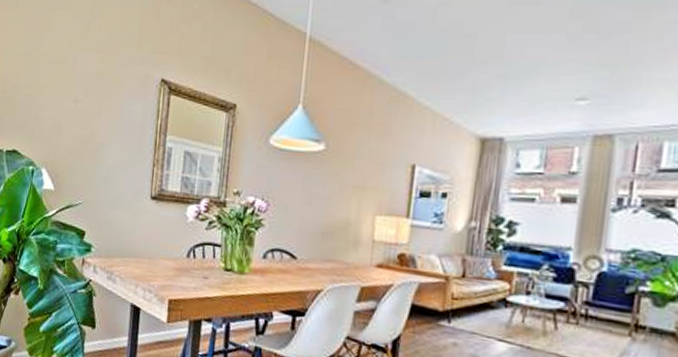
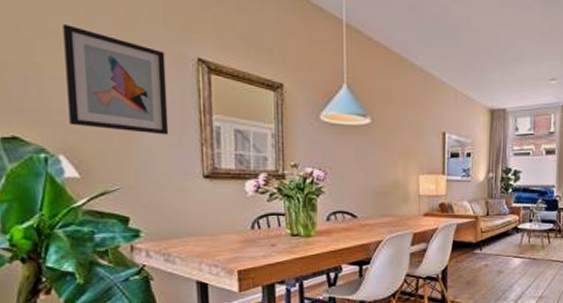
wall art: none [54,51,135,154] -> present [63,25,169,135]

